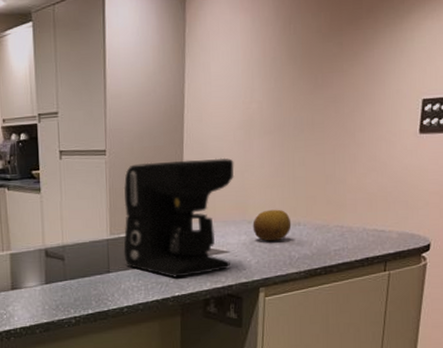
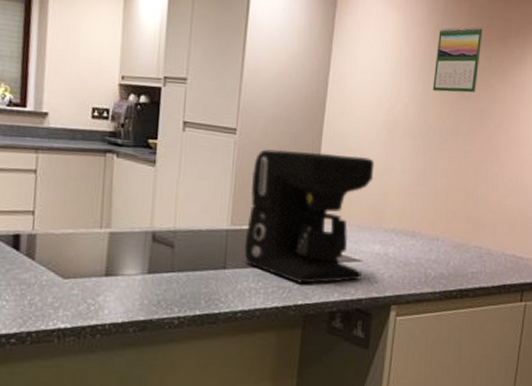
fruit: present [252,209,292,242] -> none [388,219,430,255]
calendar: none [285,14,332,85] -> present [432,26,483,93]

